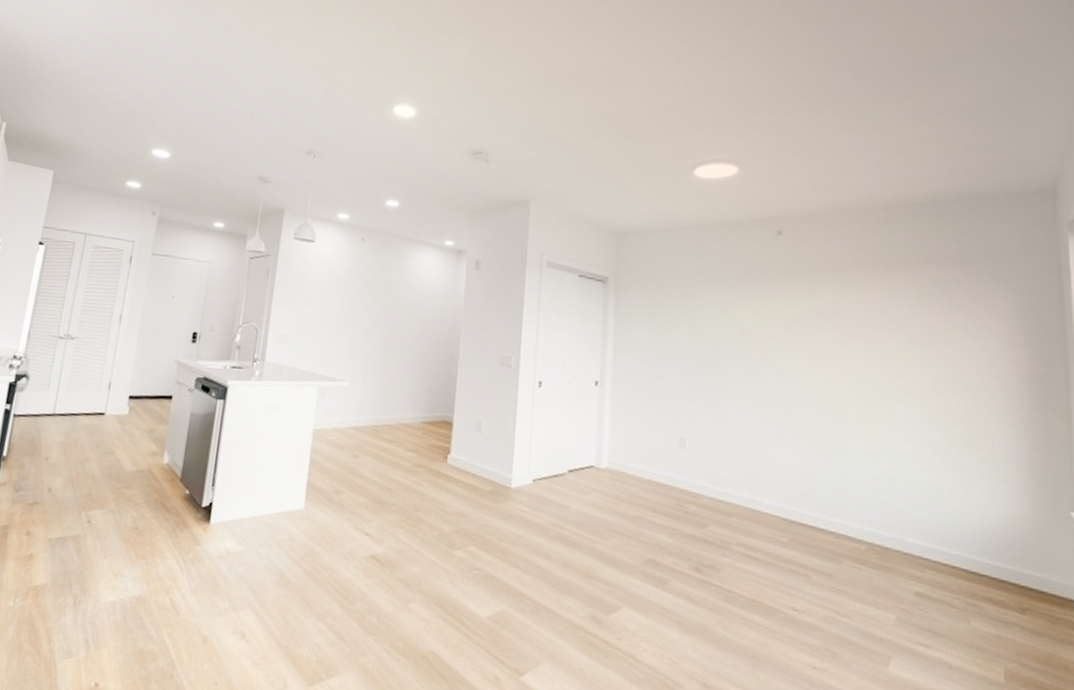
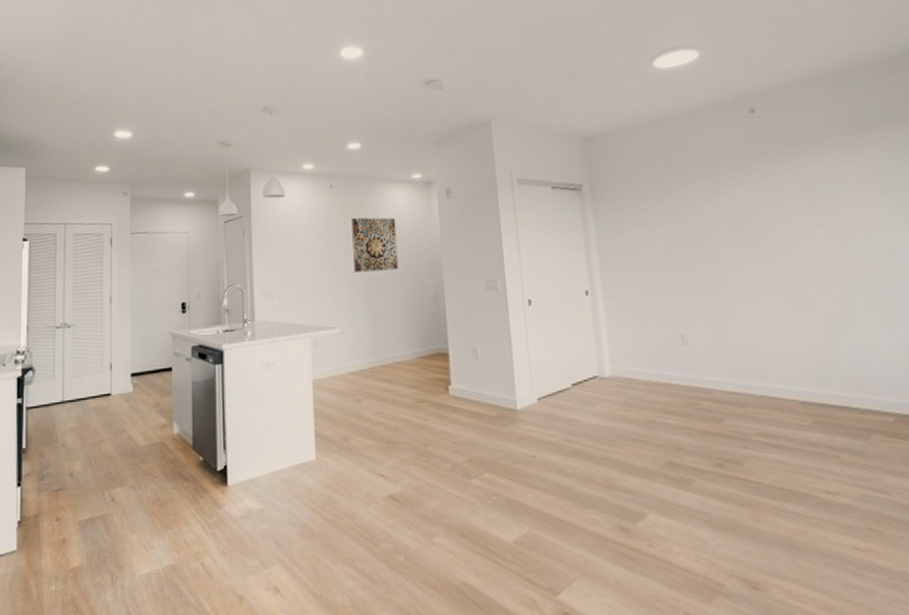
wall art: none [373,274,422,332] -> present [351,217,399,273]

